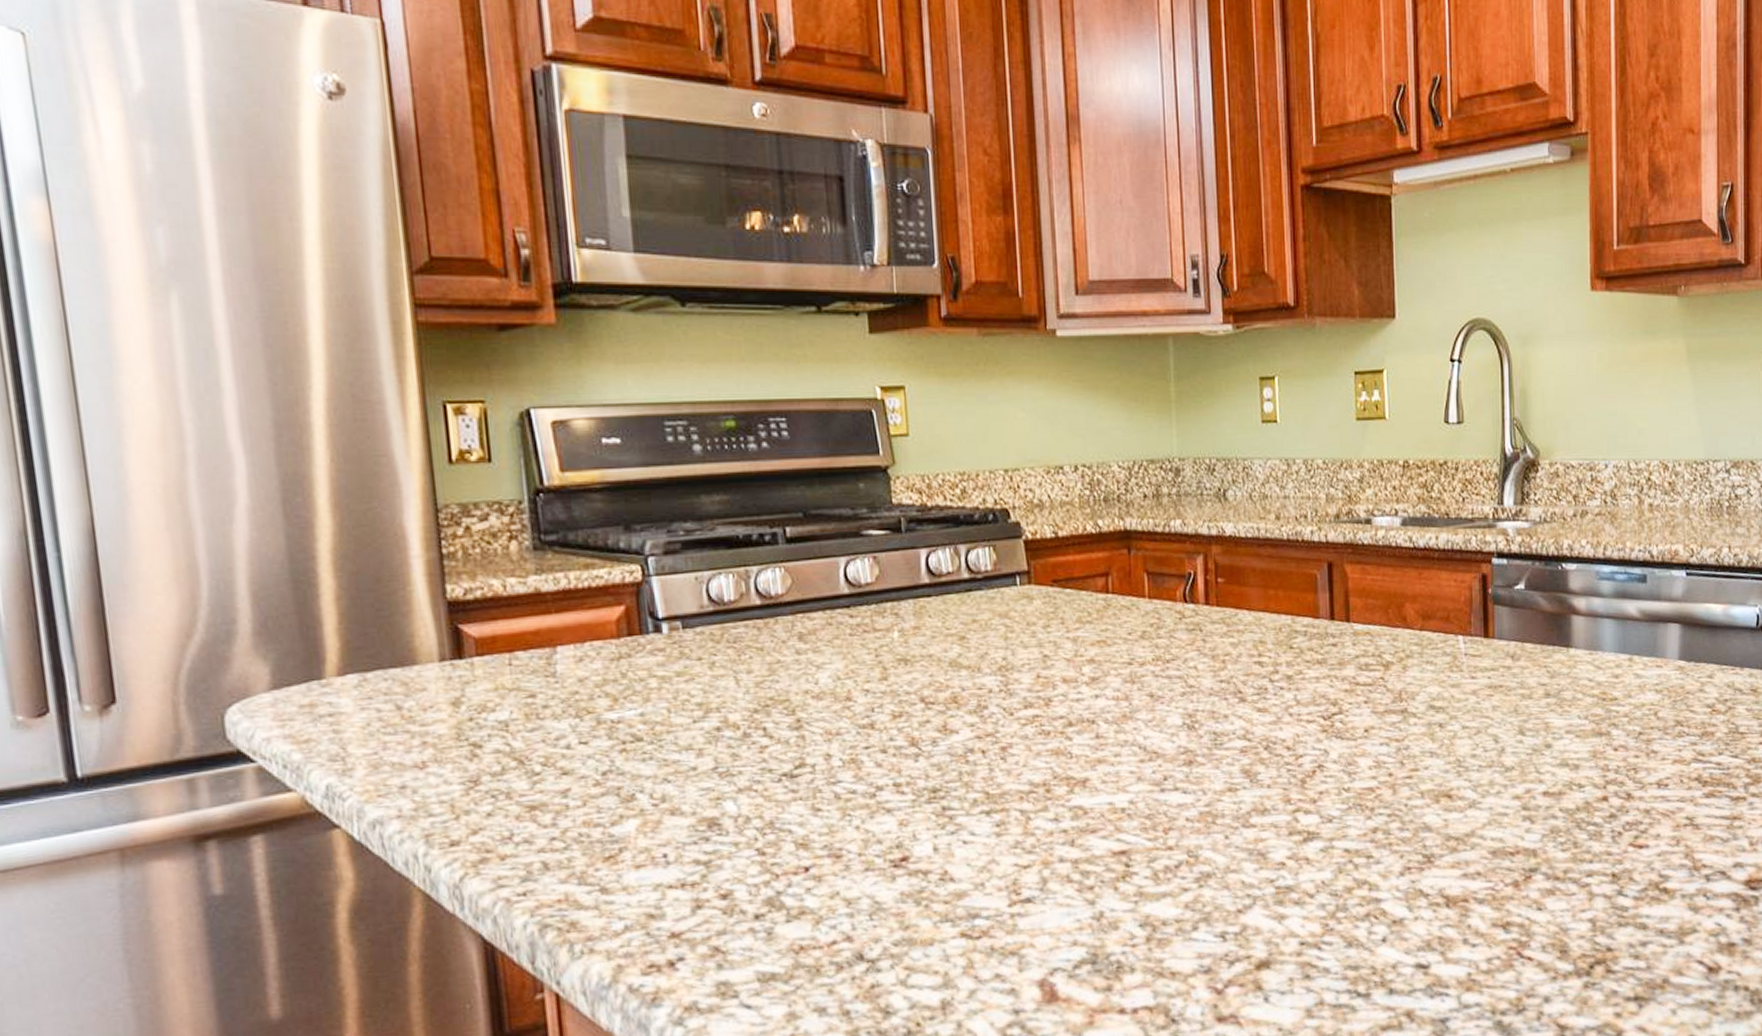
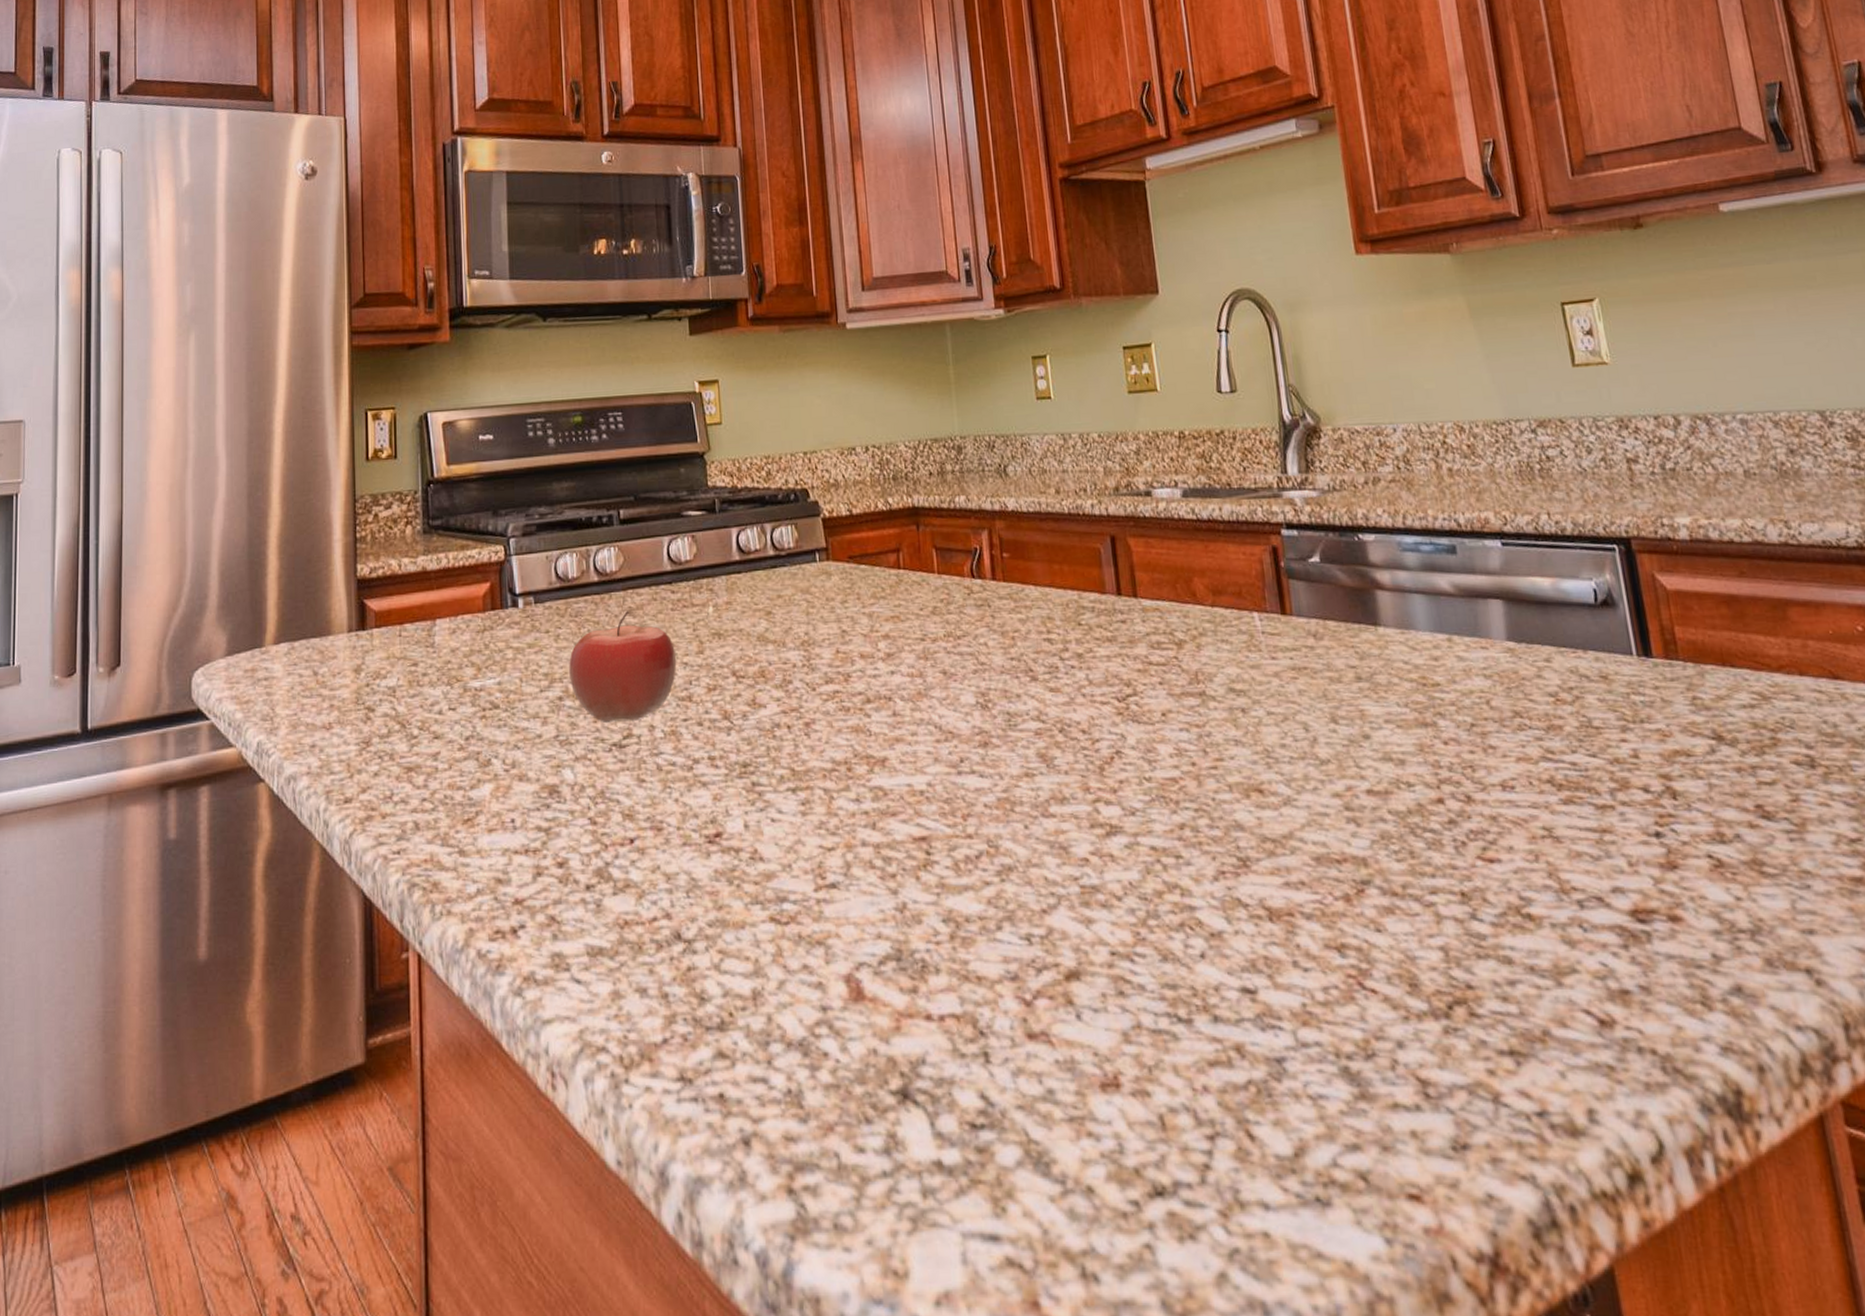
fruit: none [727,636,857,753] -> present [569,611,677,722]

